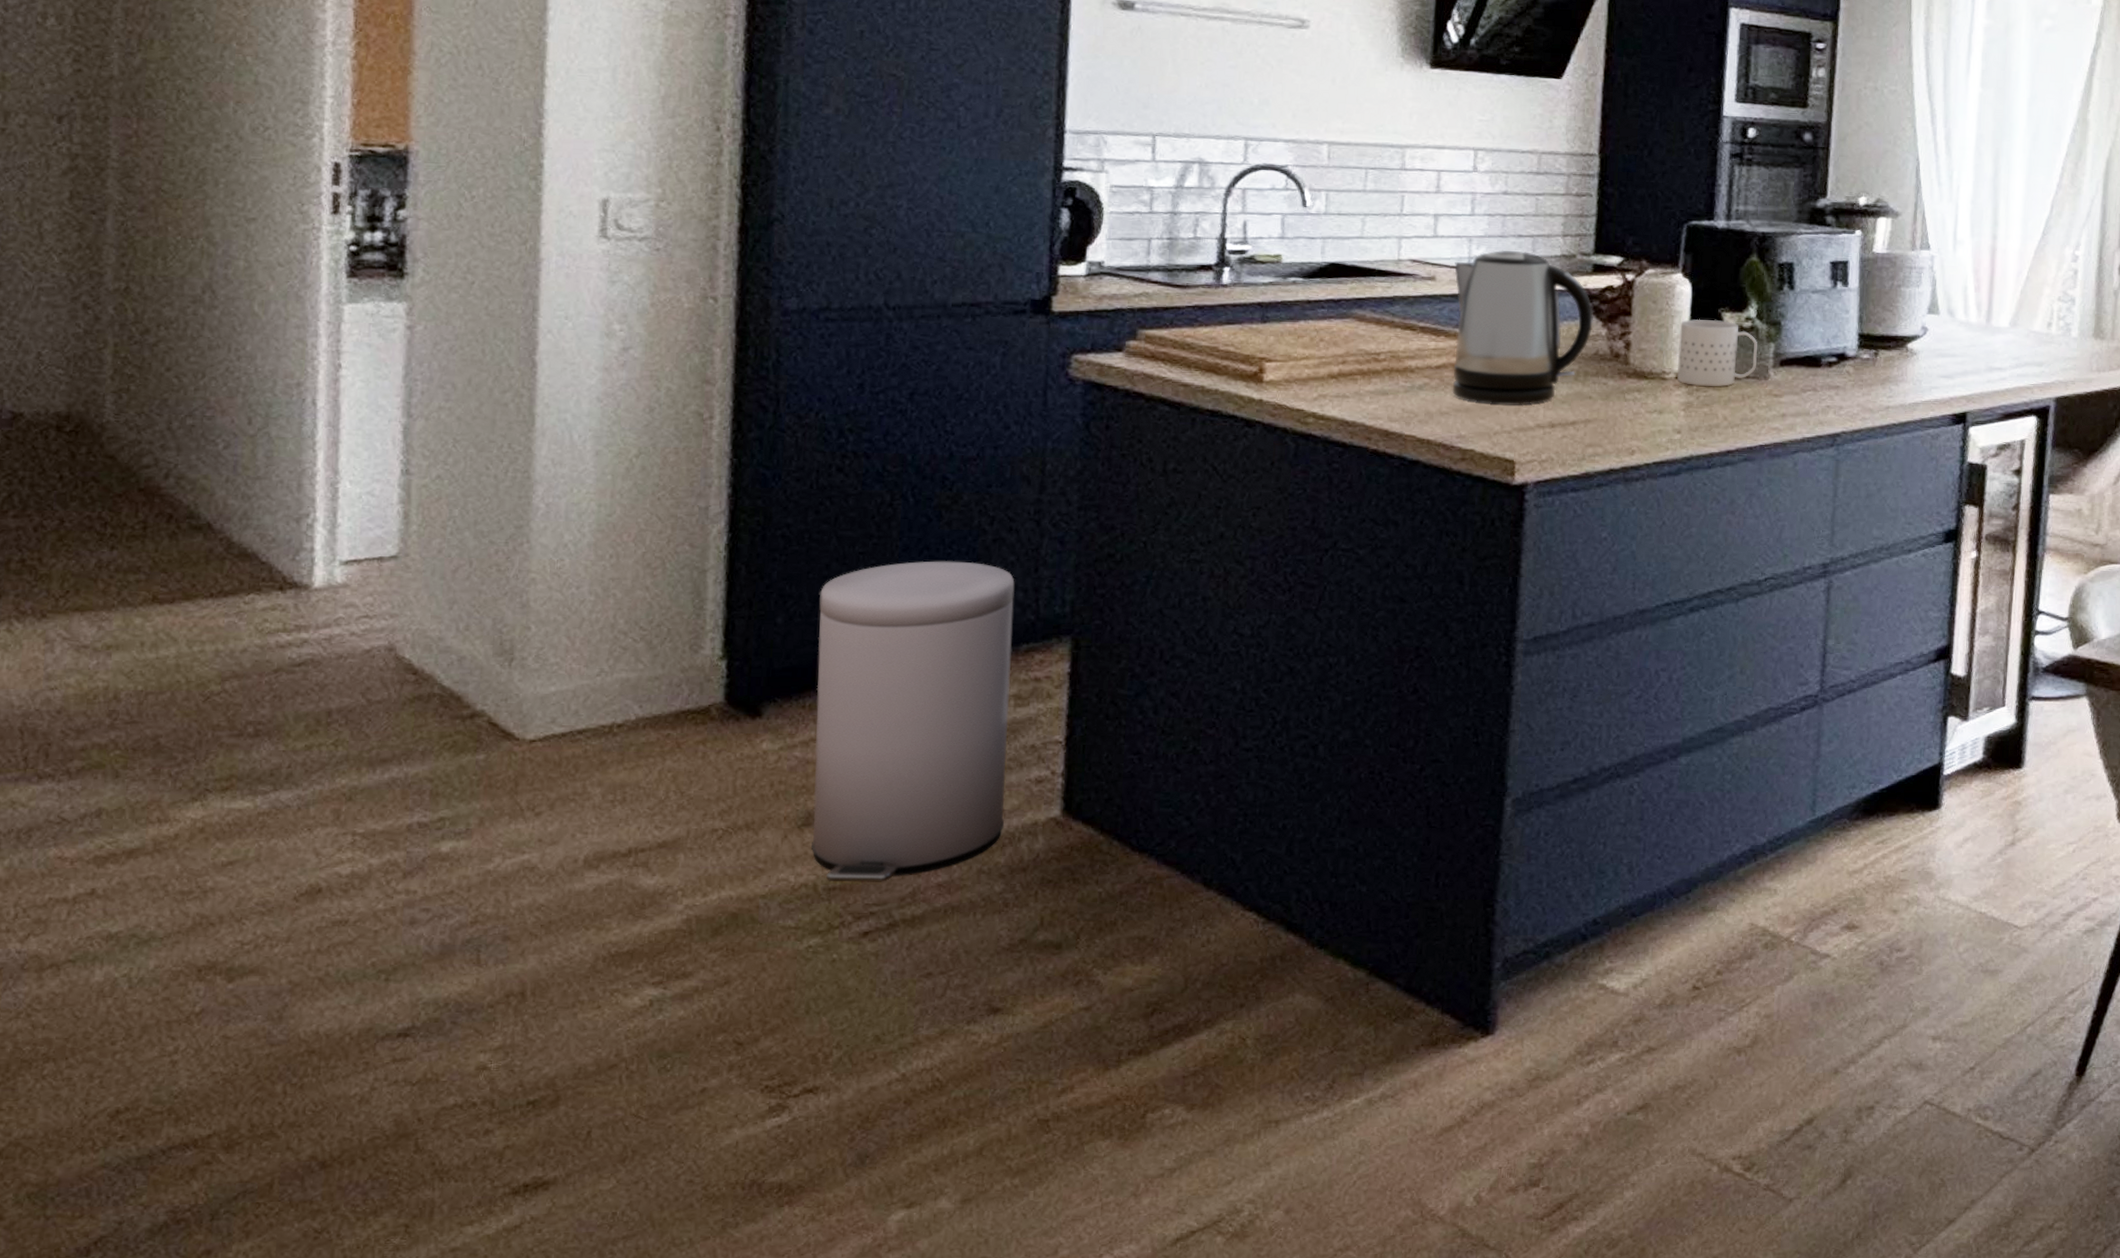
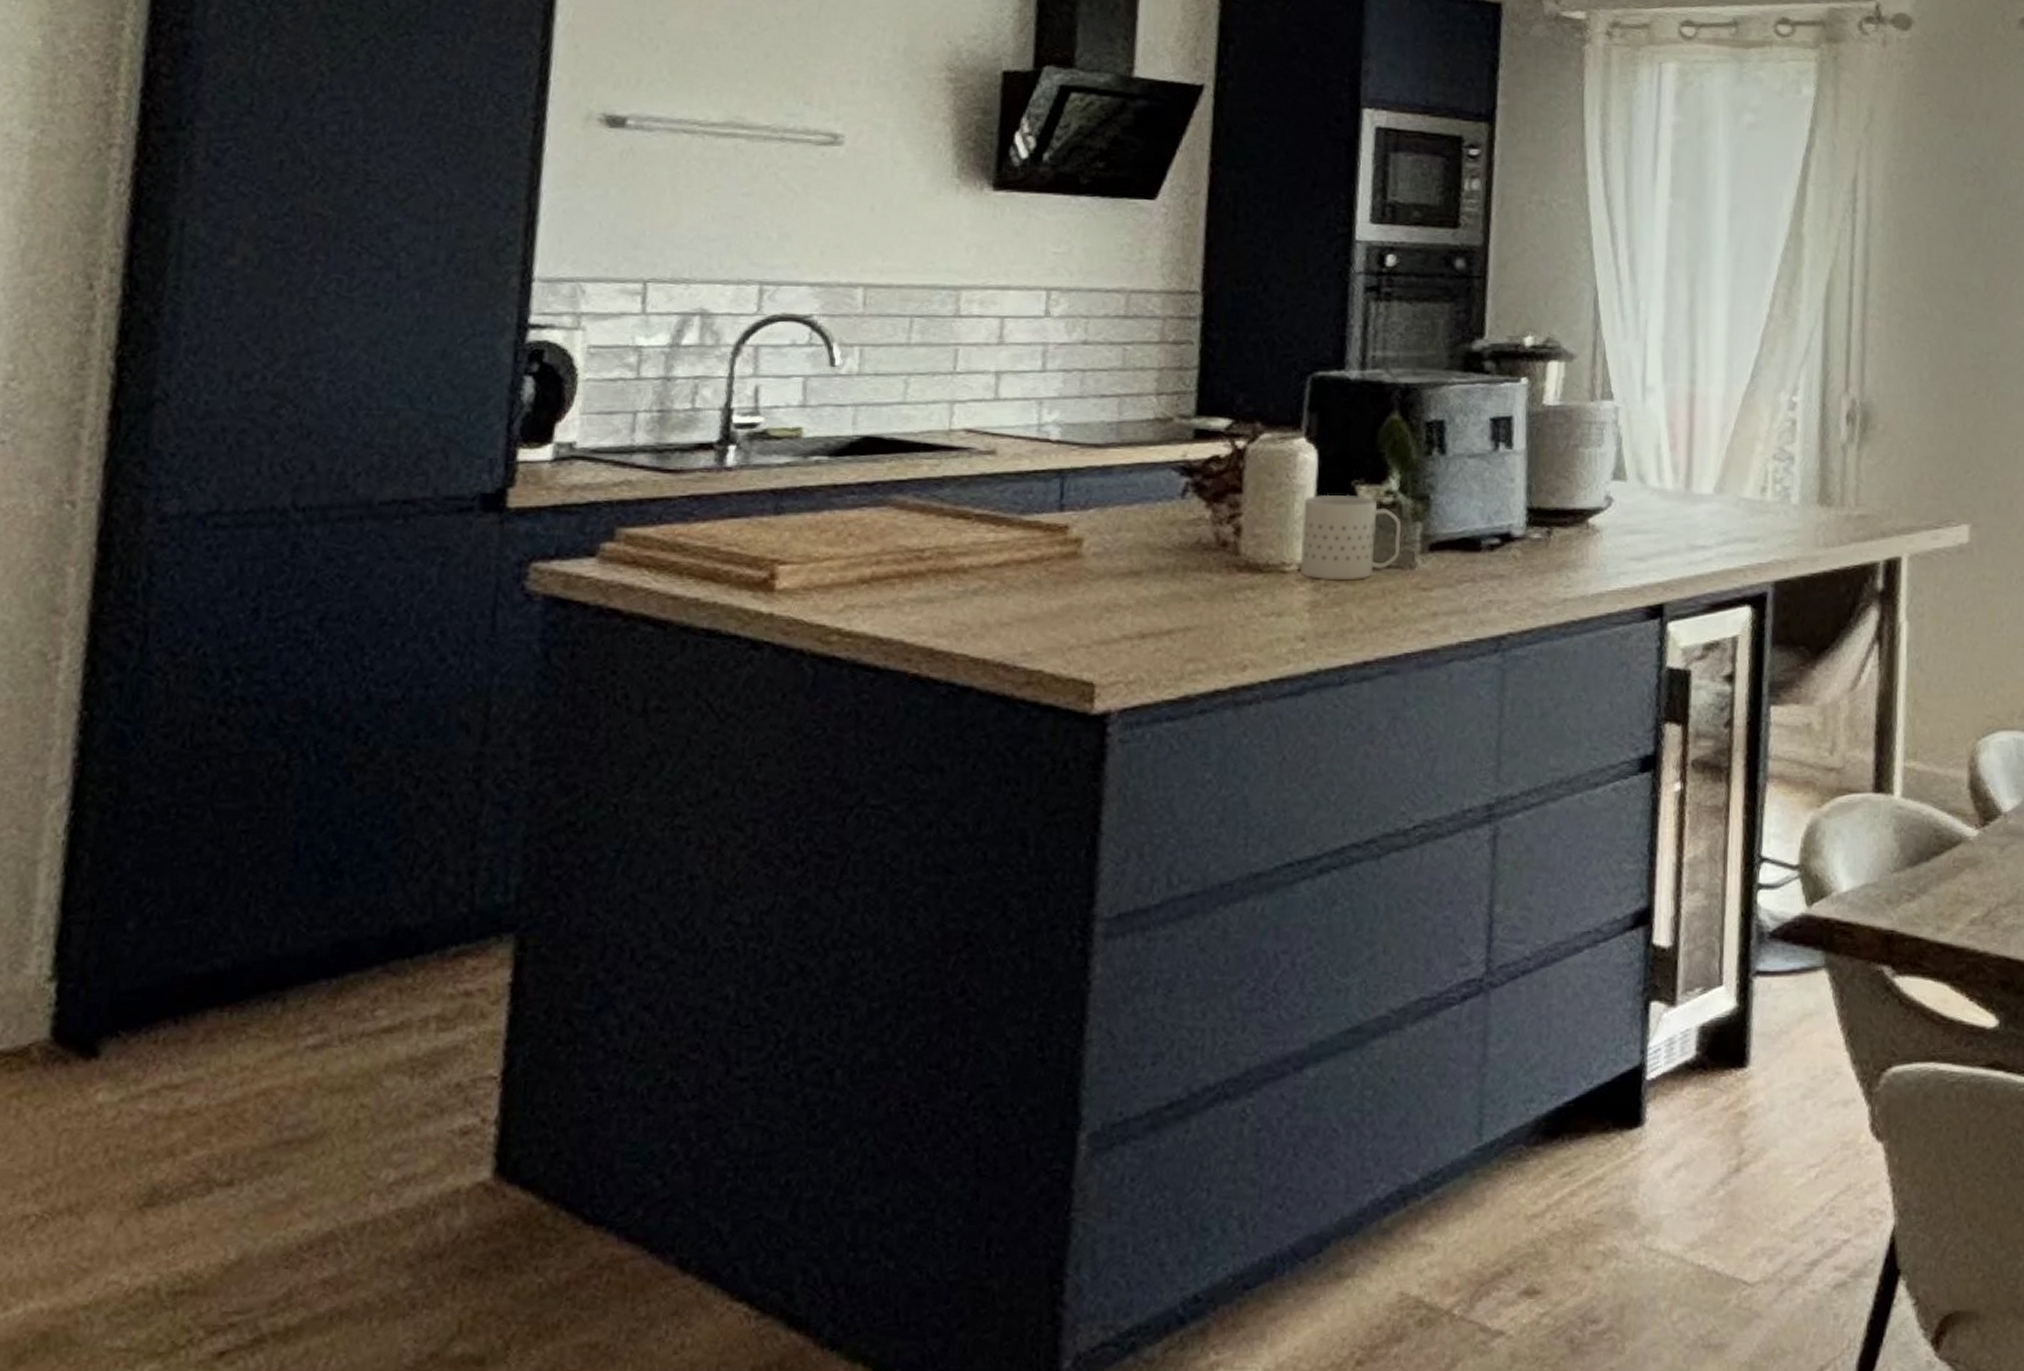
pedal bin: present [811,561,1015,882] -> none [155,838,444,1283]
kettle: present [1452,250,1593,404] -> none [1015,414,1195,610]

